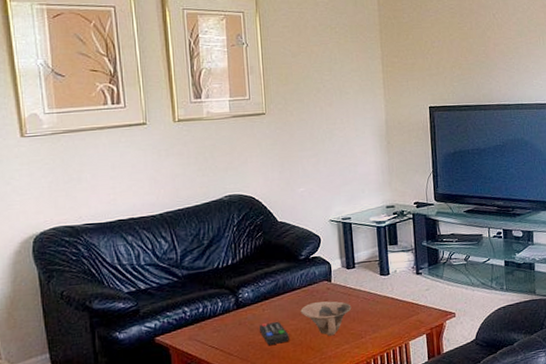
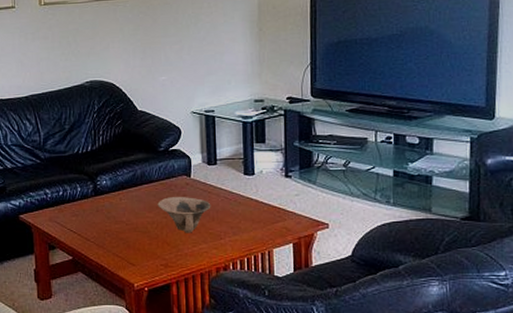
remote control: present [258,321,289,345] -> none [115,212,145,235]

